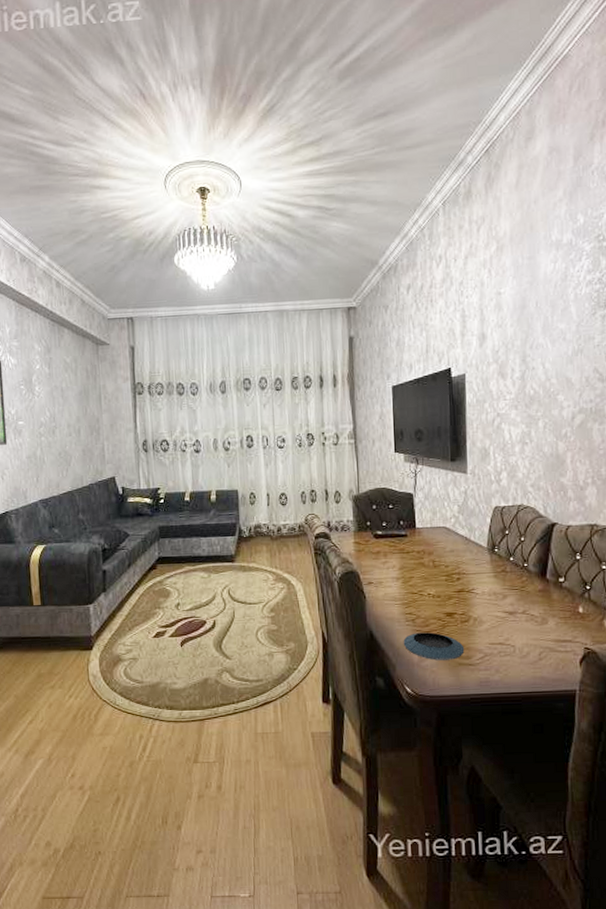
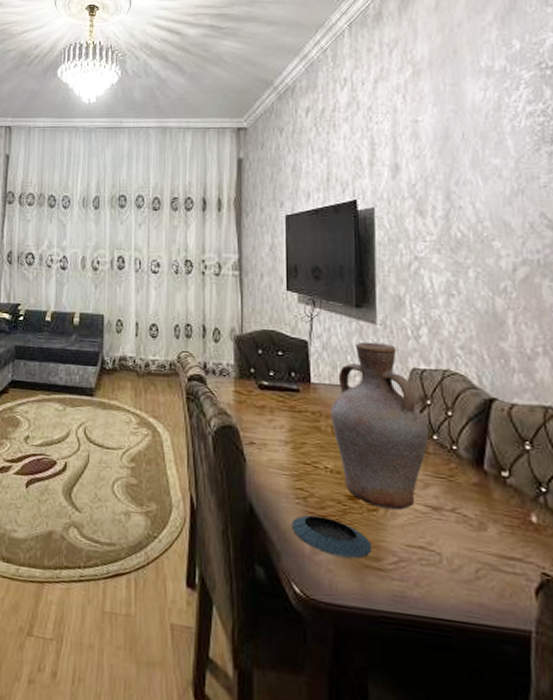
vase: none [432,488,506,619] -> present [331,341,428,510]

